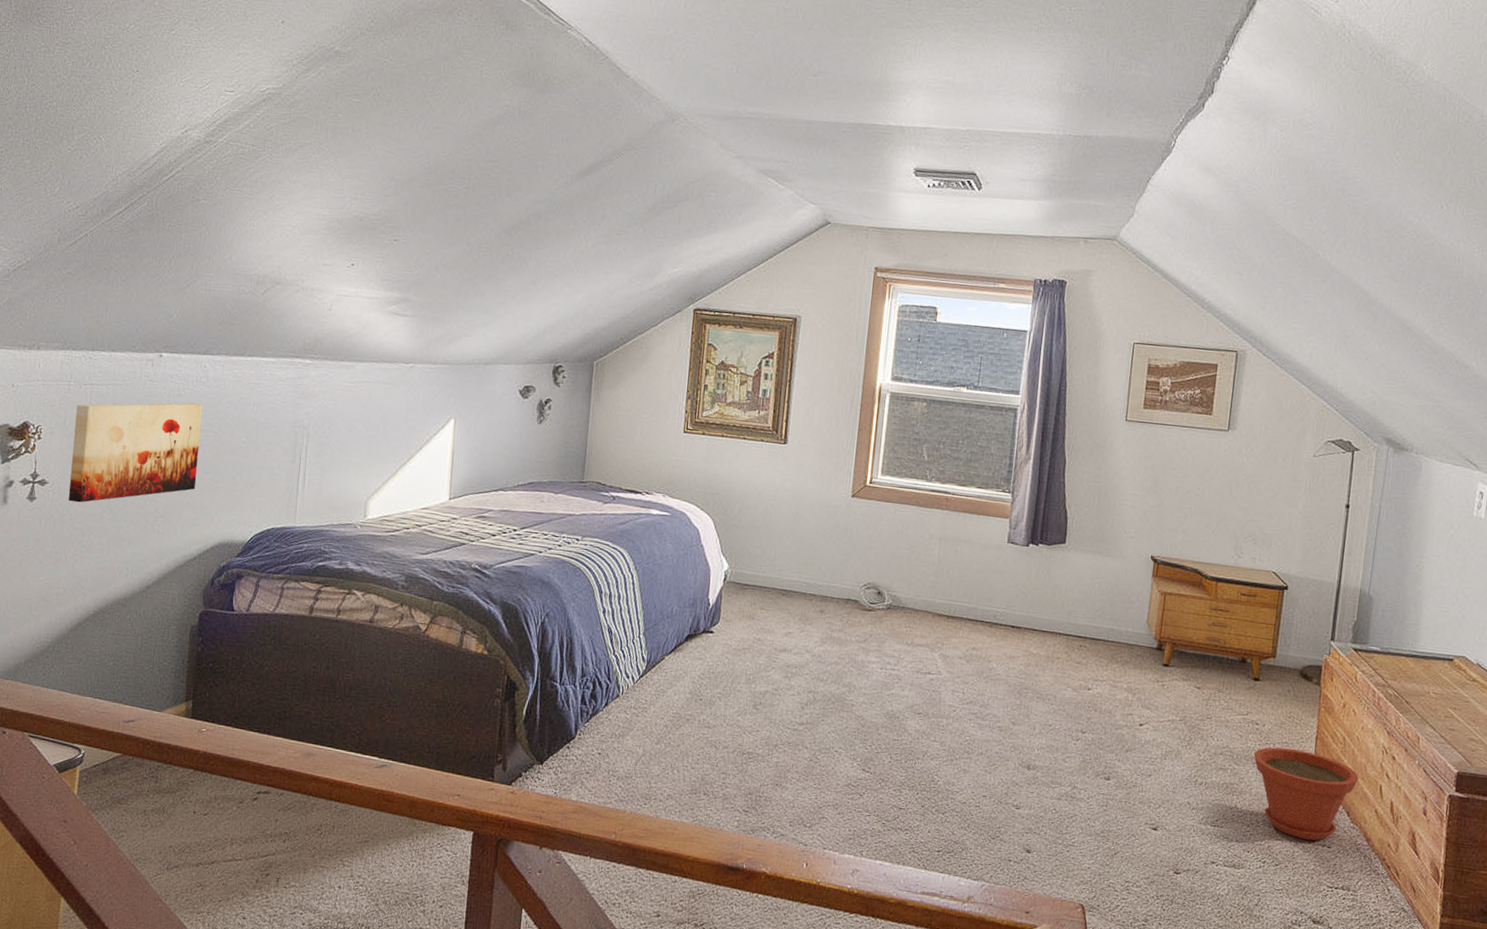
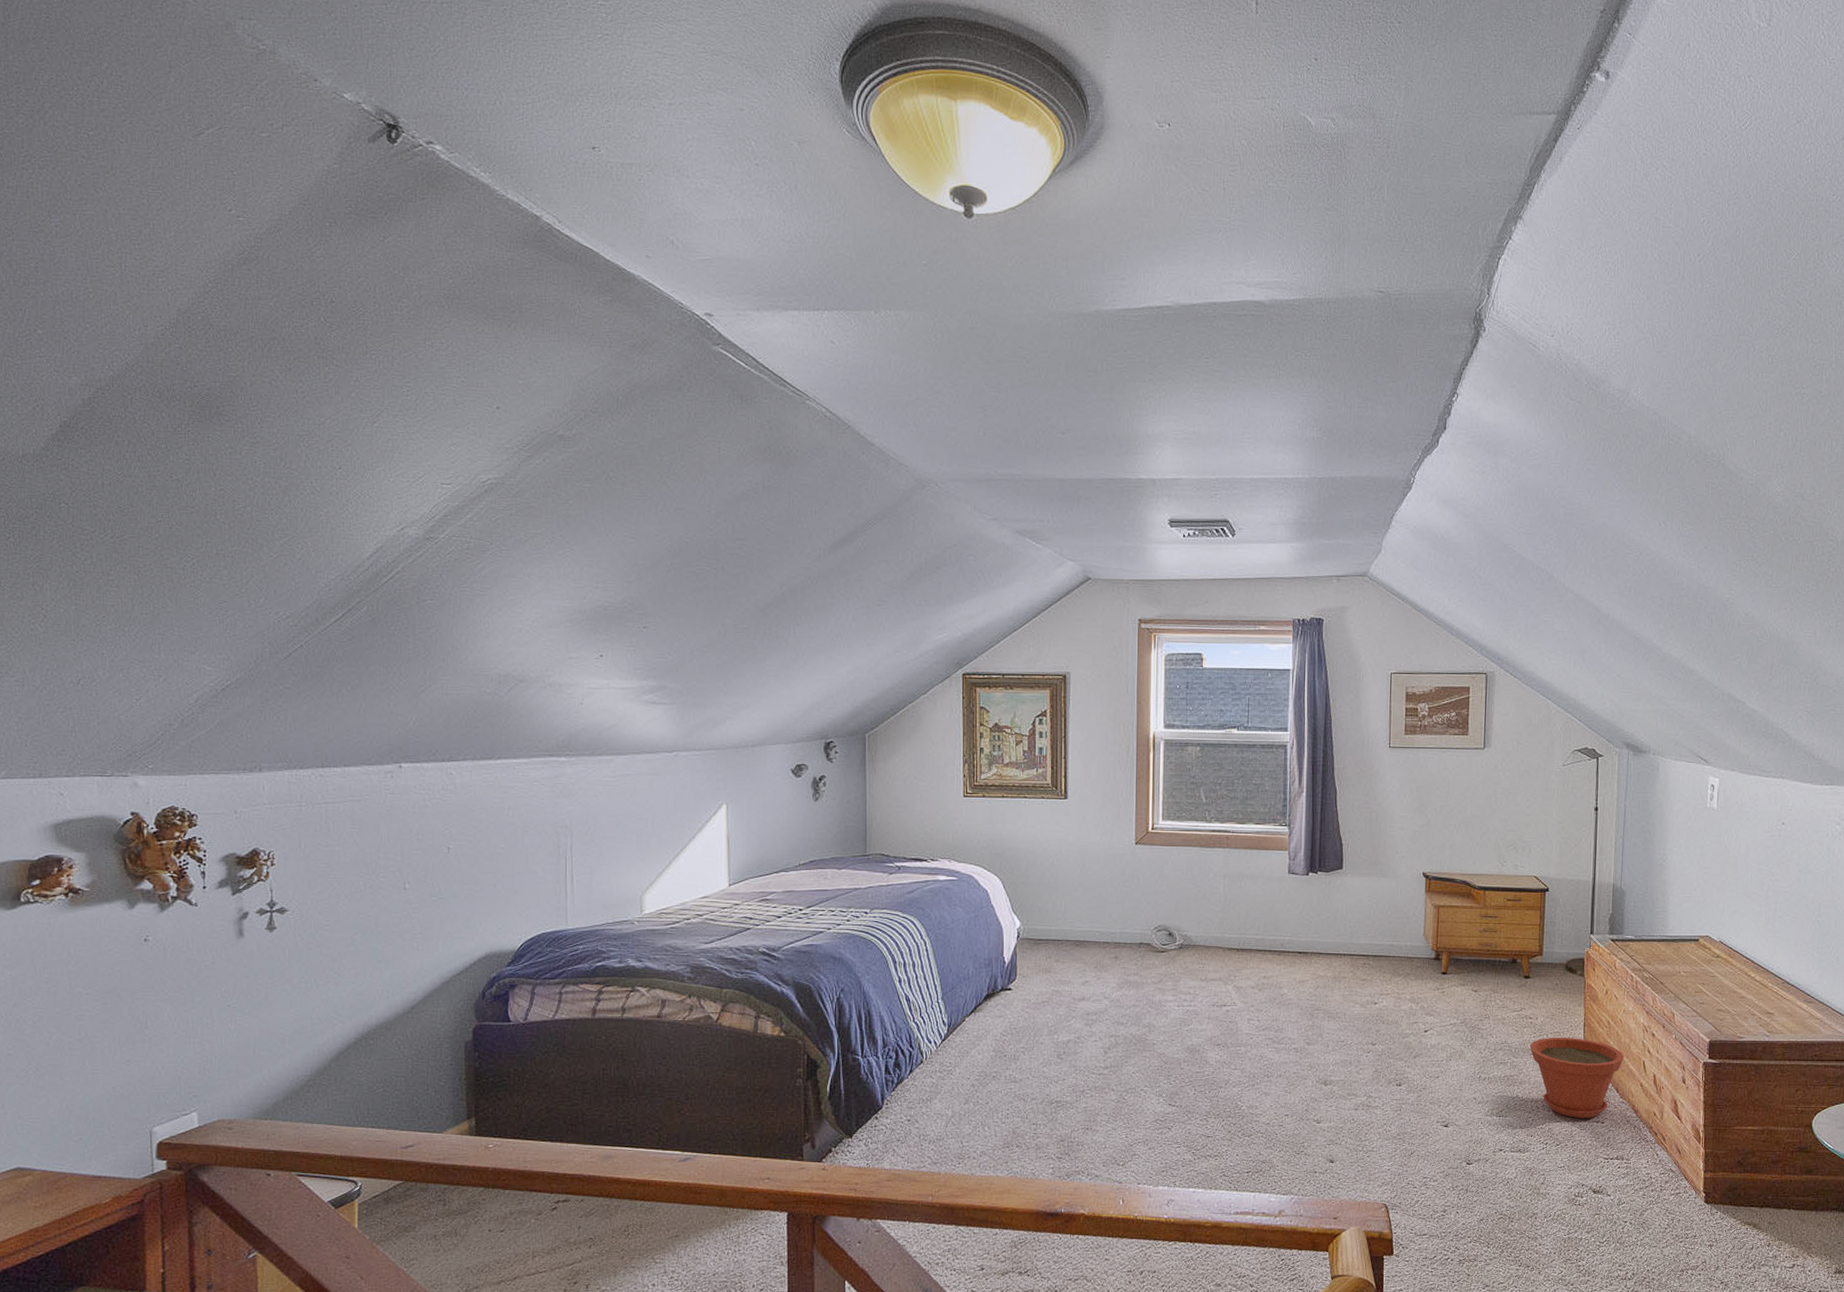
wall art: present [68,403,203,503] -> none [311,813,455,928]

